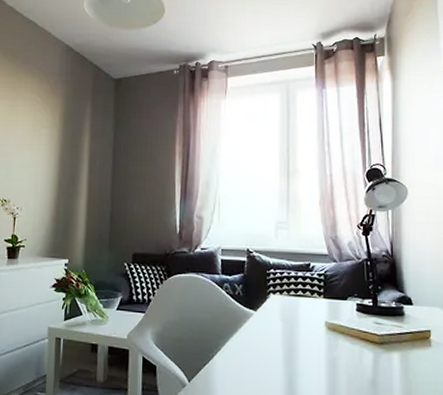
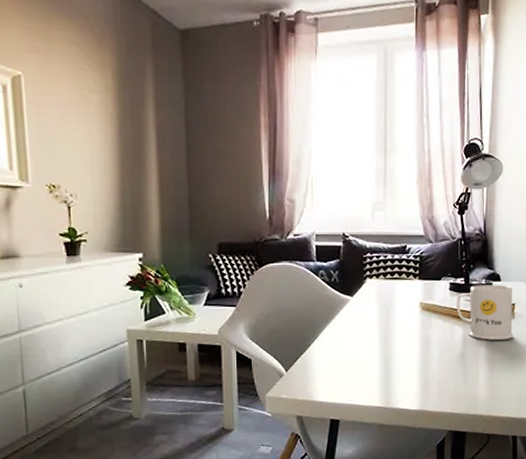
mug: none [365,307,431,370] -> present [456,284,513,341]

